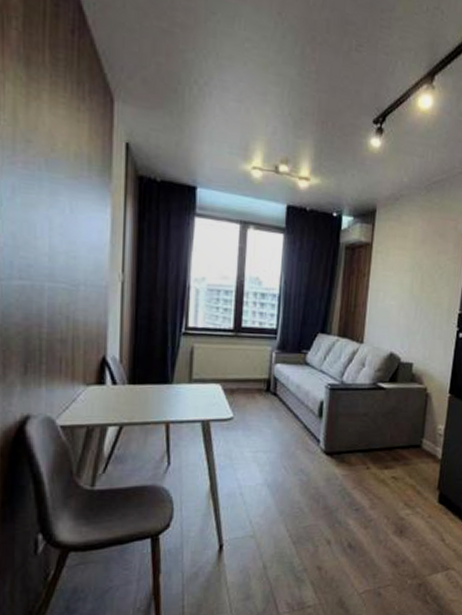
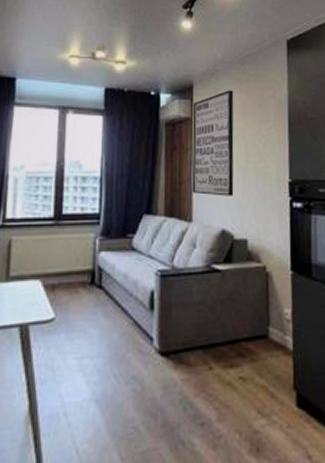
wall art: none [365,217,417,323] -> present [192,90,234,196]

